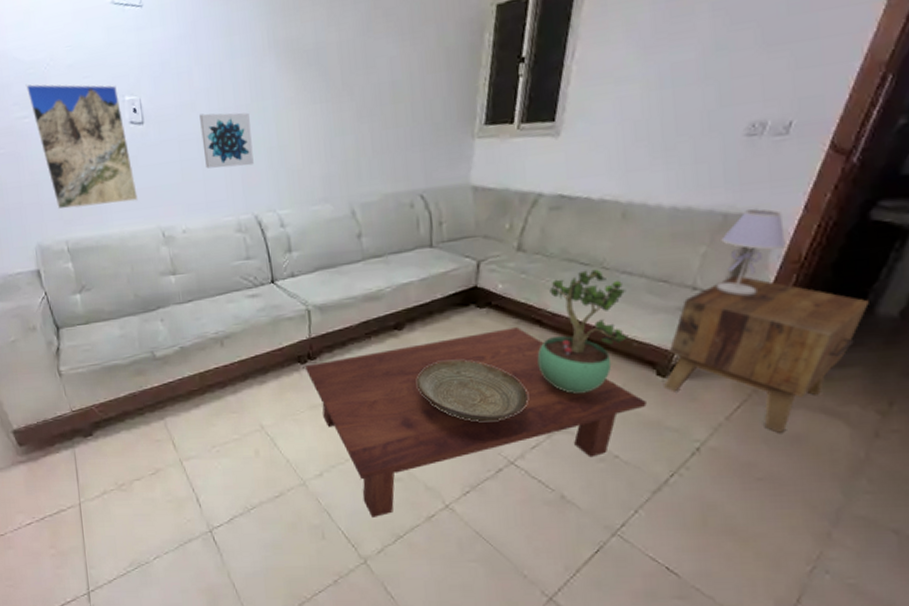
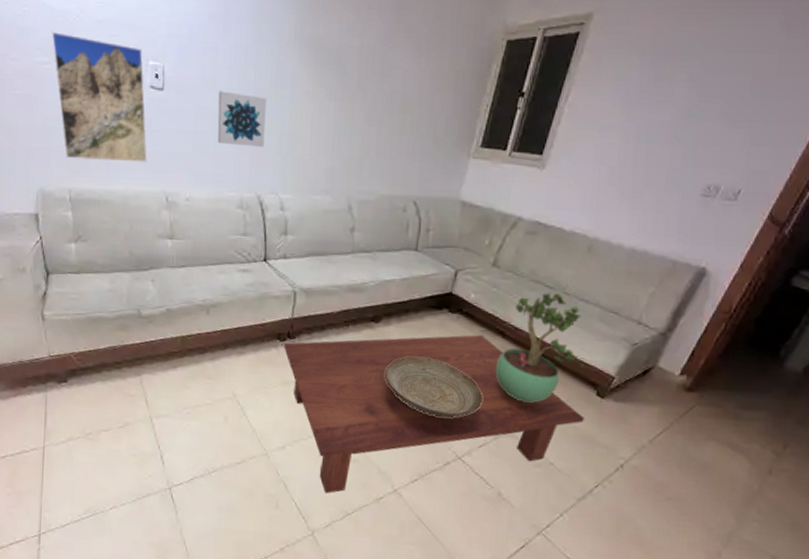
side table: present [664,274,869,434] -> none [601,316,780,462]
table lamp: present [716,209,786,297] -> none [657,261,721,337]

